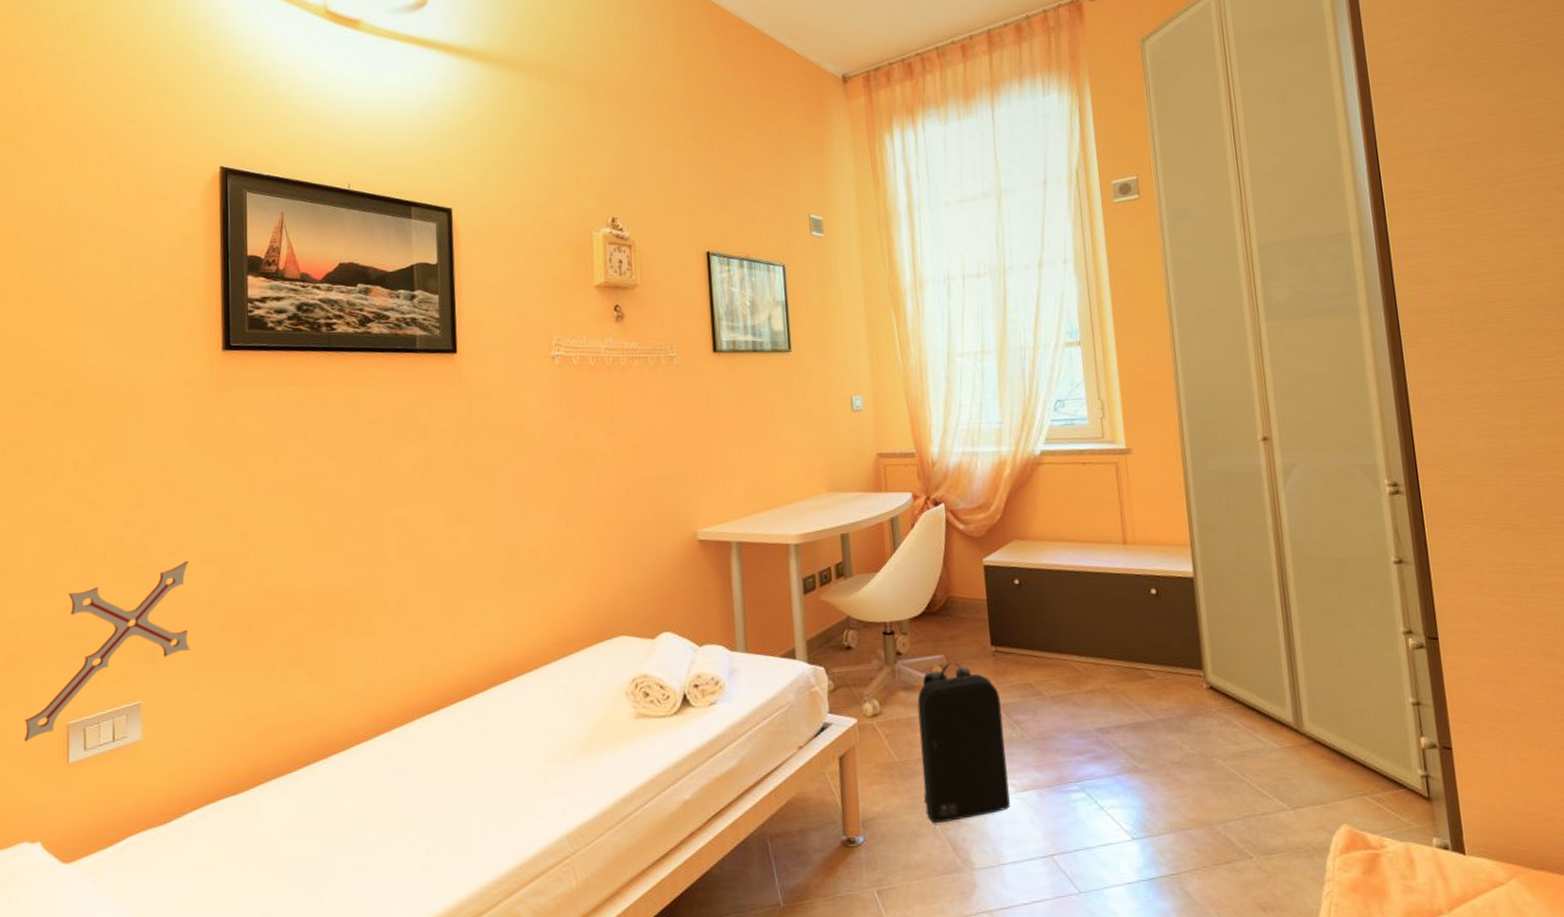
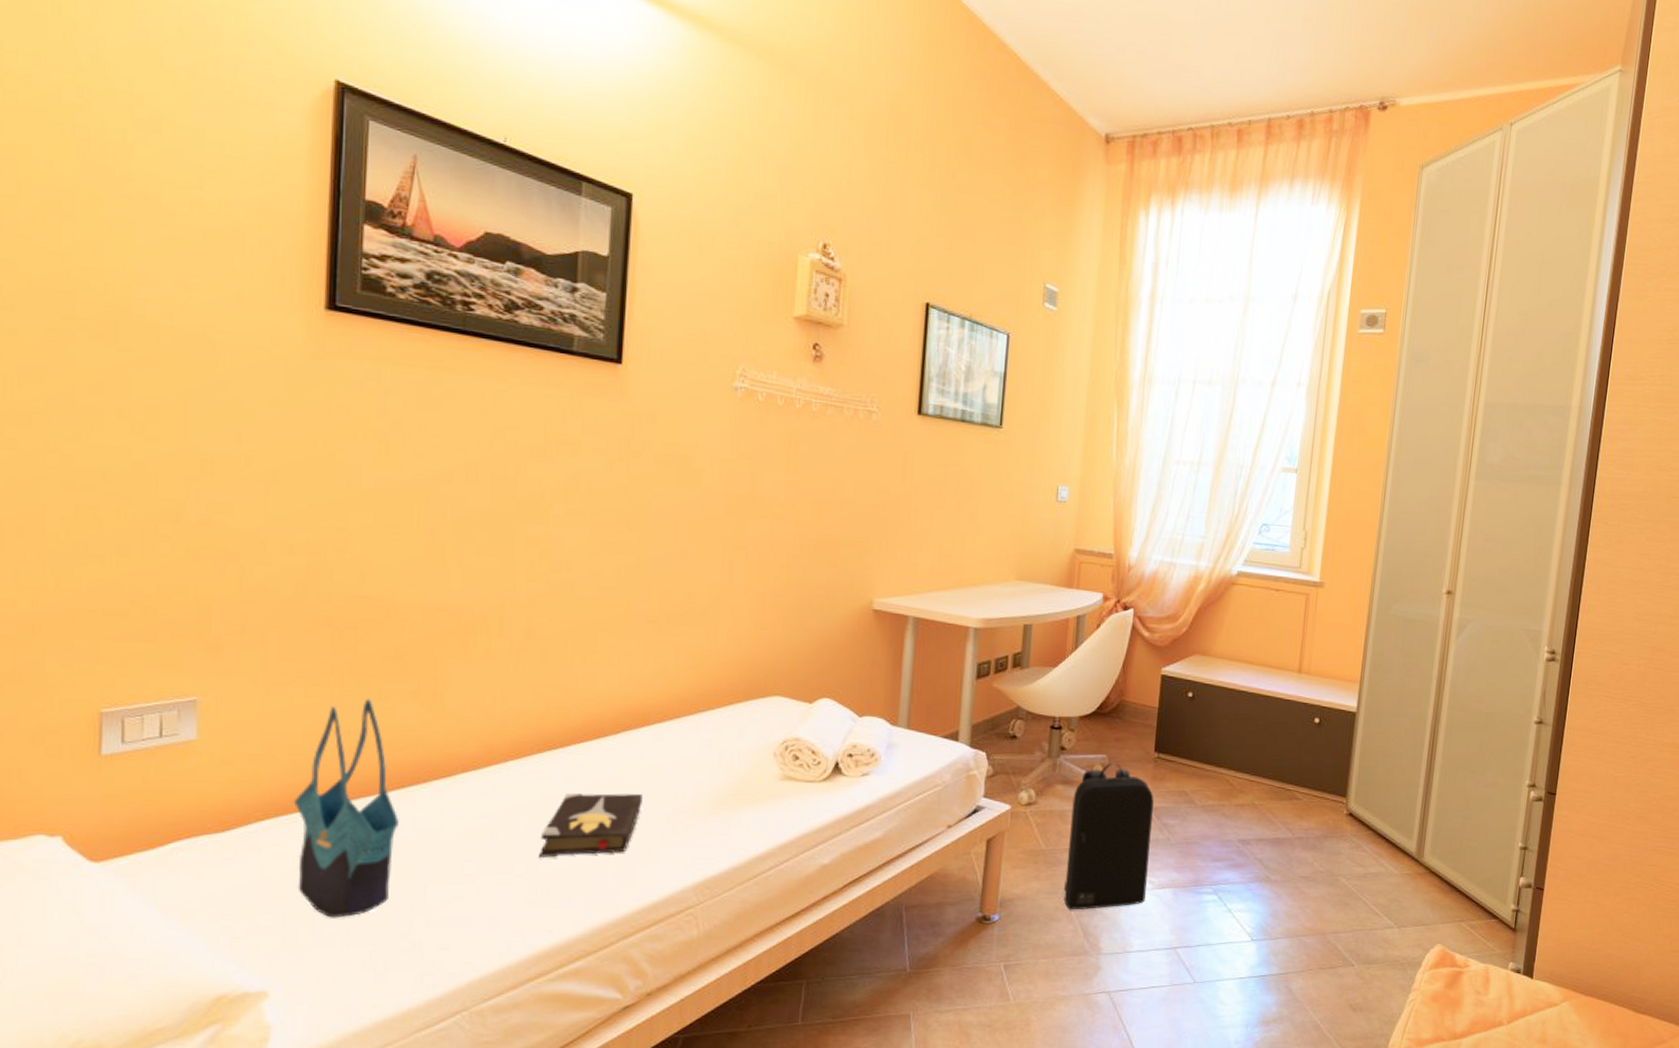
decorative cross: present [24,560,191,742] -> none [42,548,268,726]
tote bag: none [219,685,307,899] -> present [293,699,399,918]
hardback book: none [427,748,513,820] -> present [539,793,643,858]

